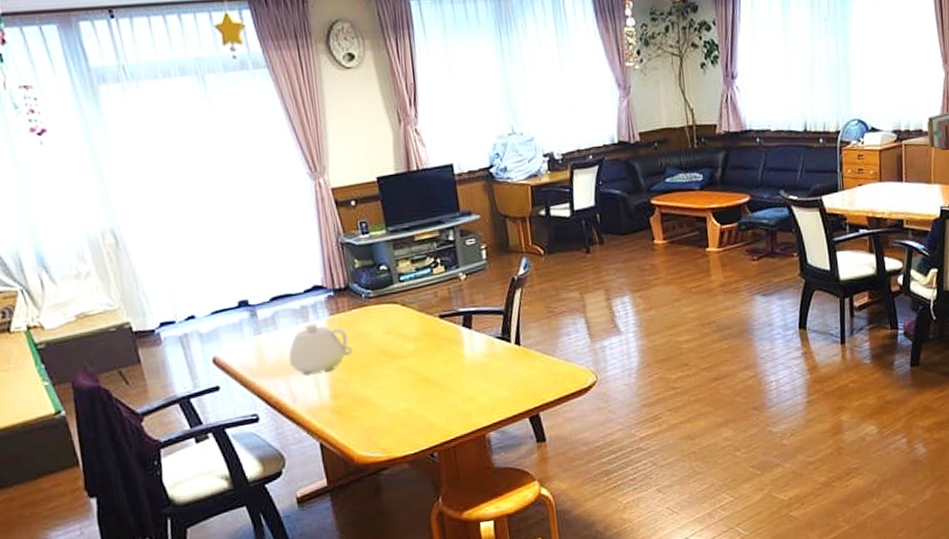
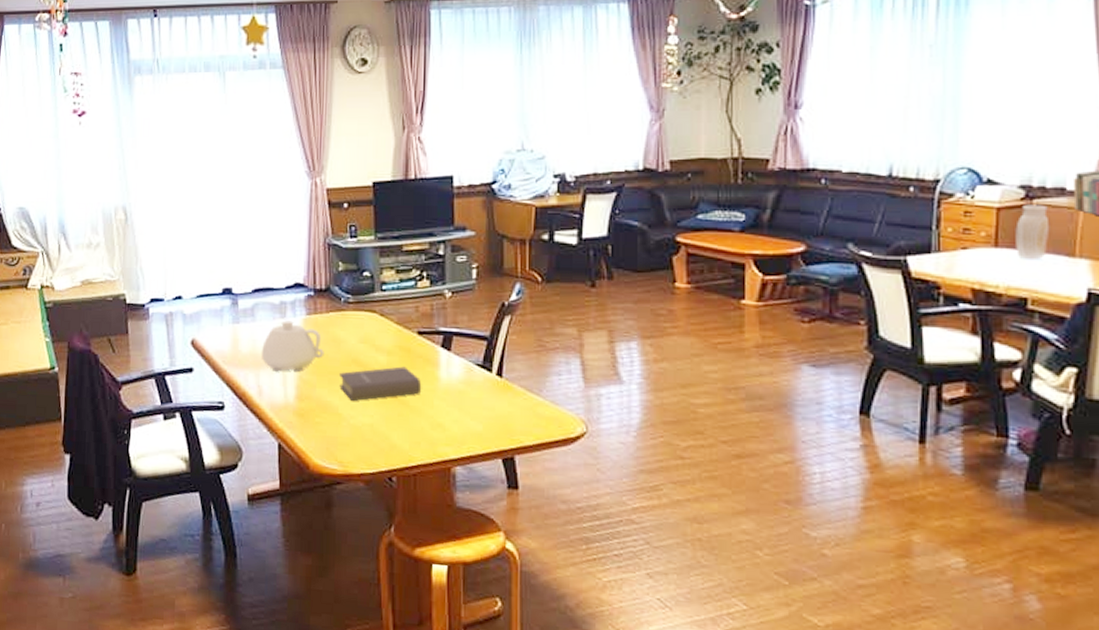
book: none [369,350,451,390] -> present [338,366,422,401]
vase: none [892,144,915,190] -> present [1015,204,1050,261]

